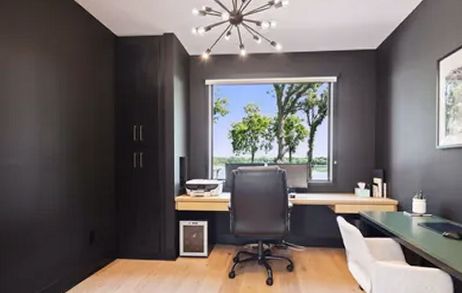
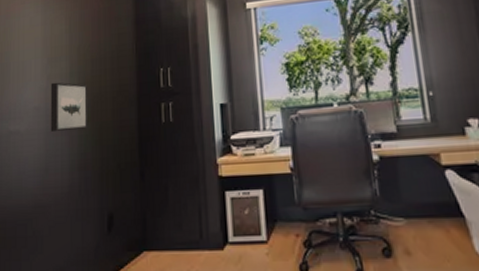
wall art: none [43,129,75,168] -> present [50,82,89,133]

